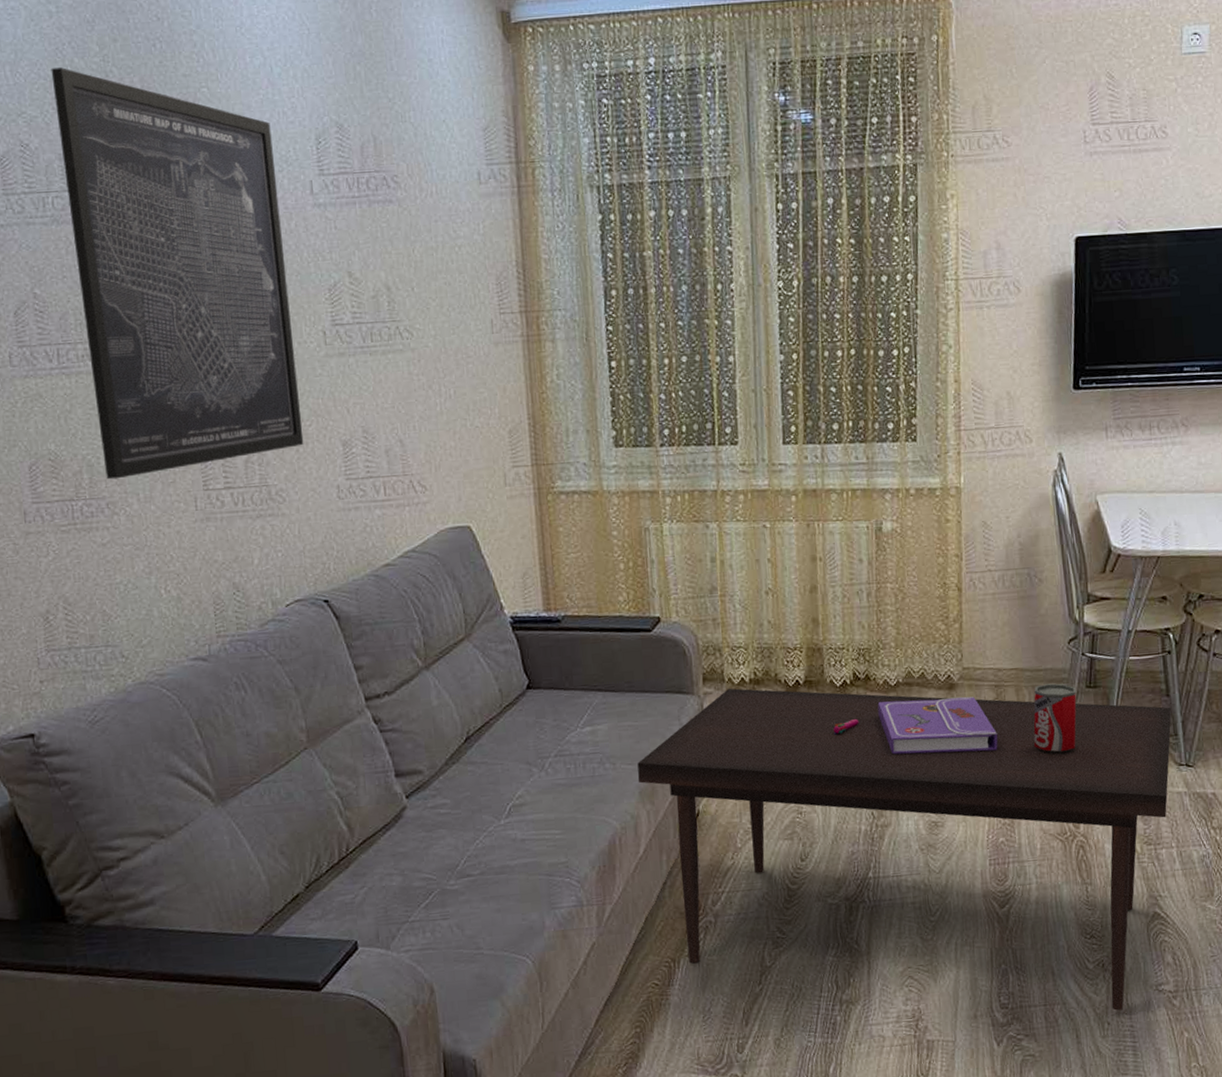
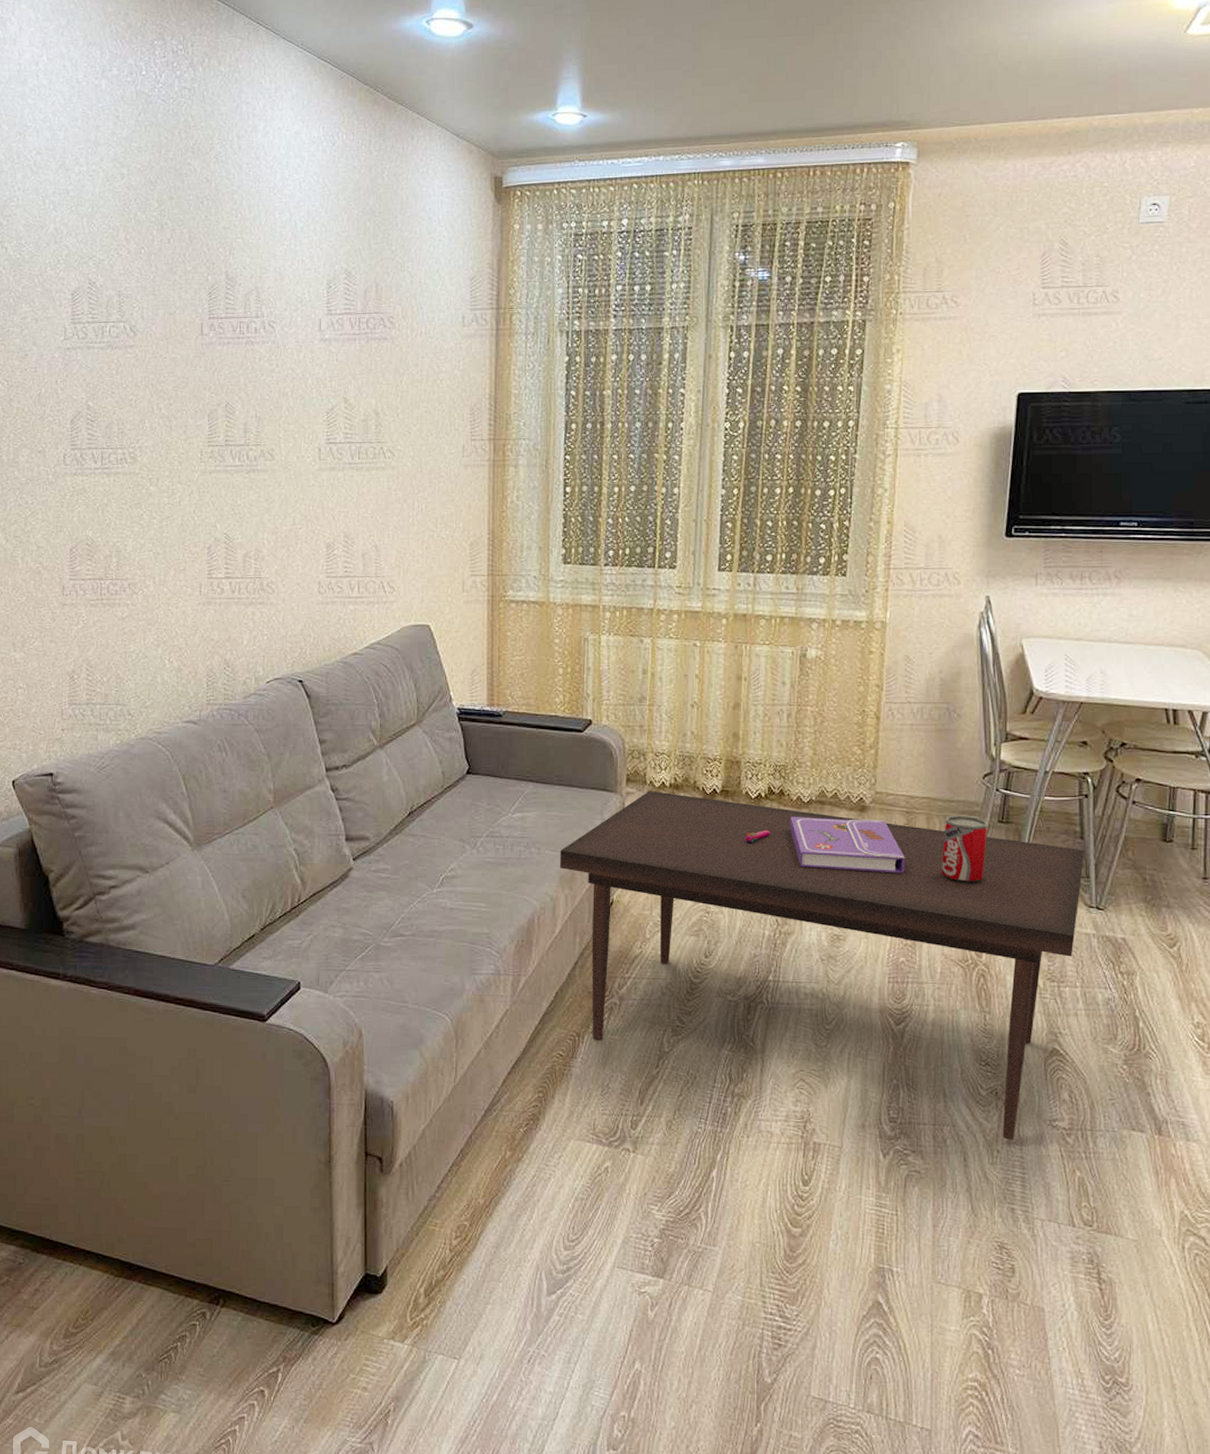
wall art: present [51,68,304,480] -> none [118,220,294,564]

